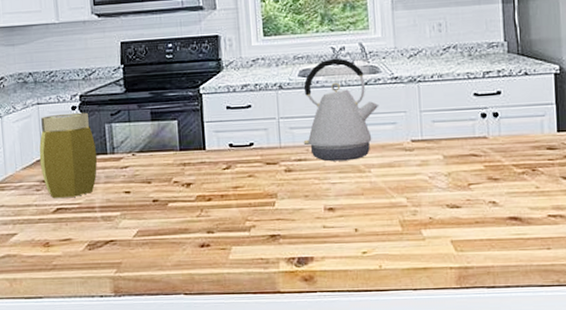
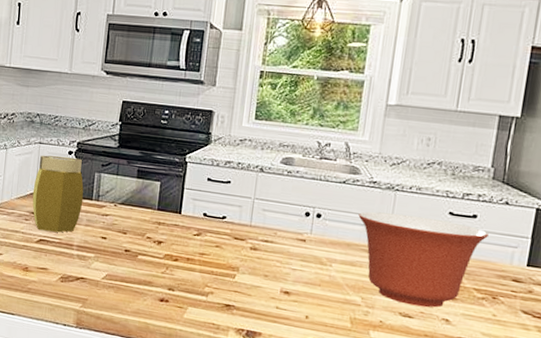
kettle: present [303,58,379,162] -> none [273,152,353,252]
mixing bowl: none [387,103,515,195] -> present [358,212,489,308]

